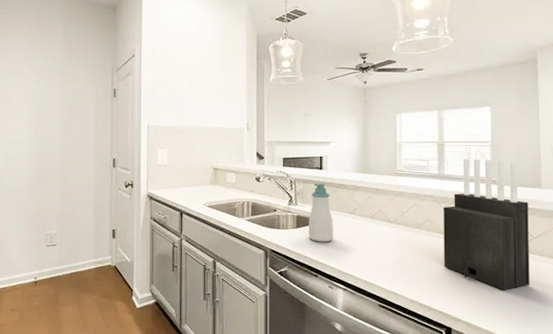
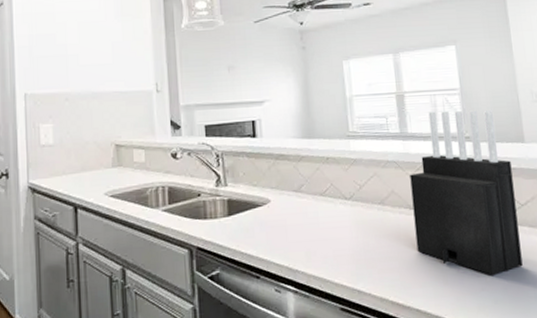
soap bottle: present [308,183,333,242] -> none [243,155,276,232]

